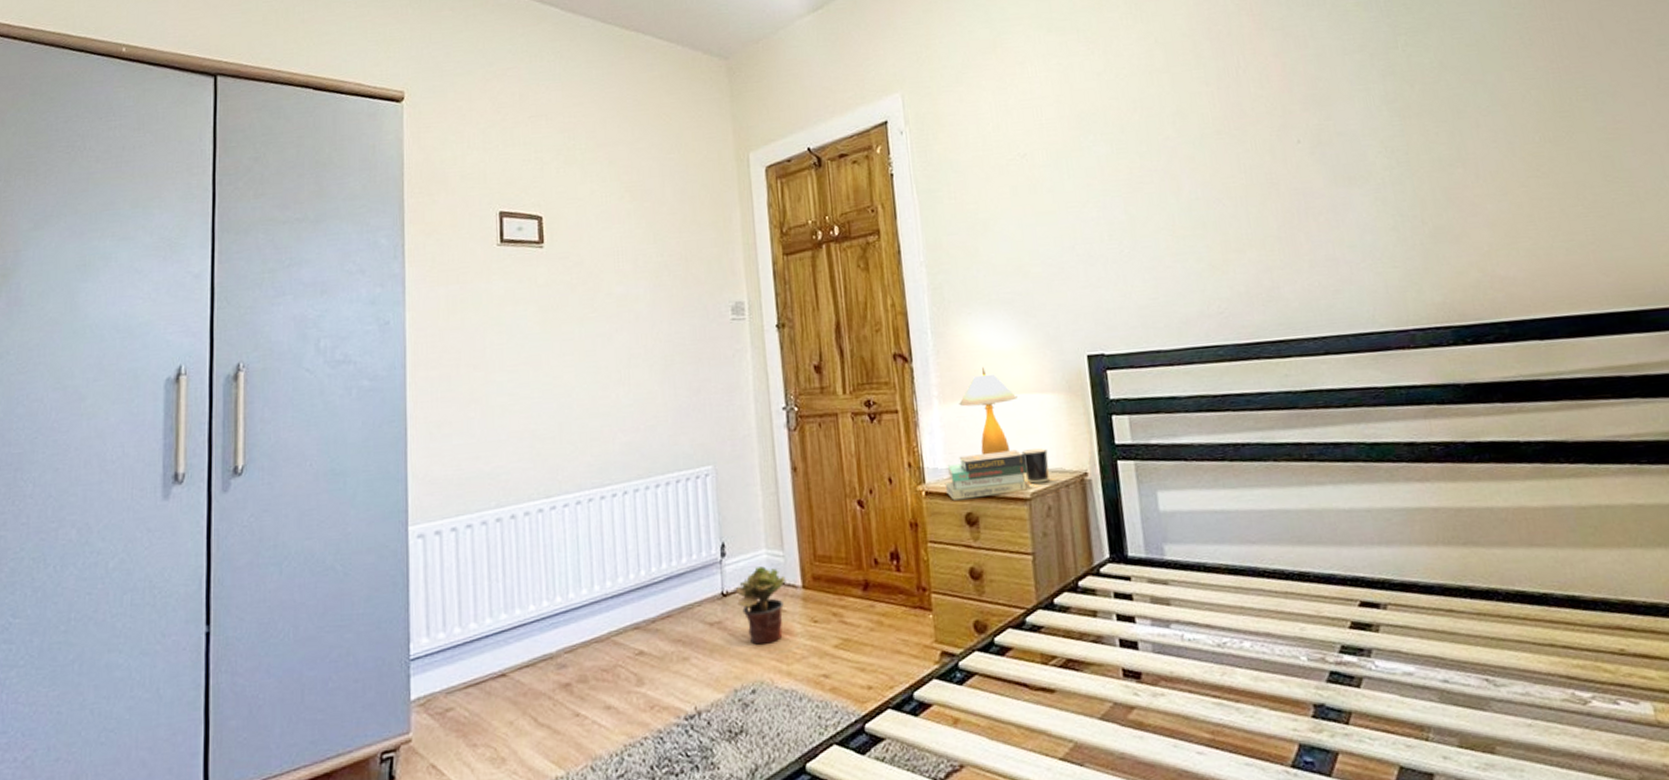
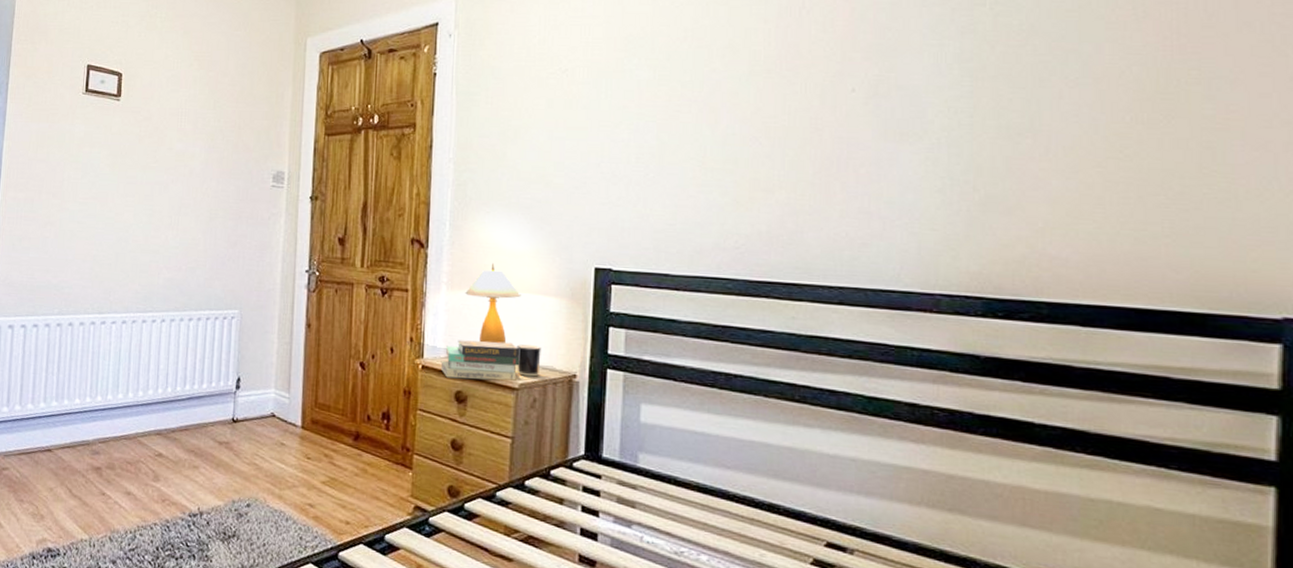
potted plant: present [736,566,786,645] -> none [244,403,288,469]

